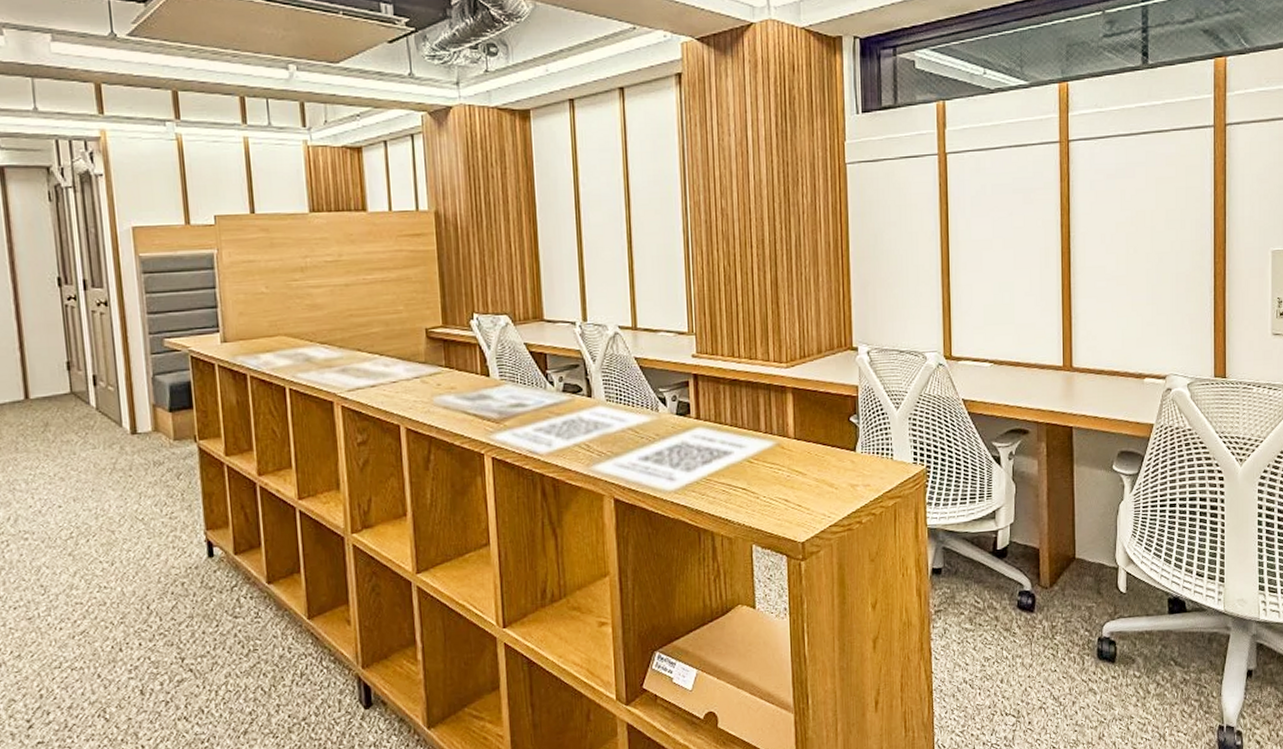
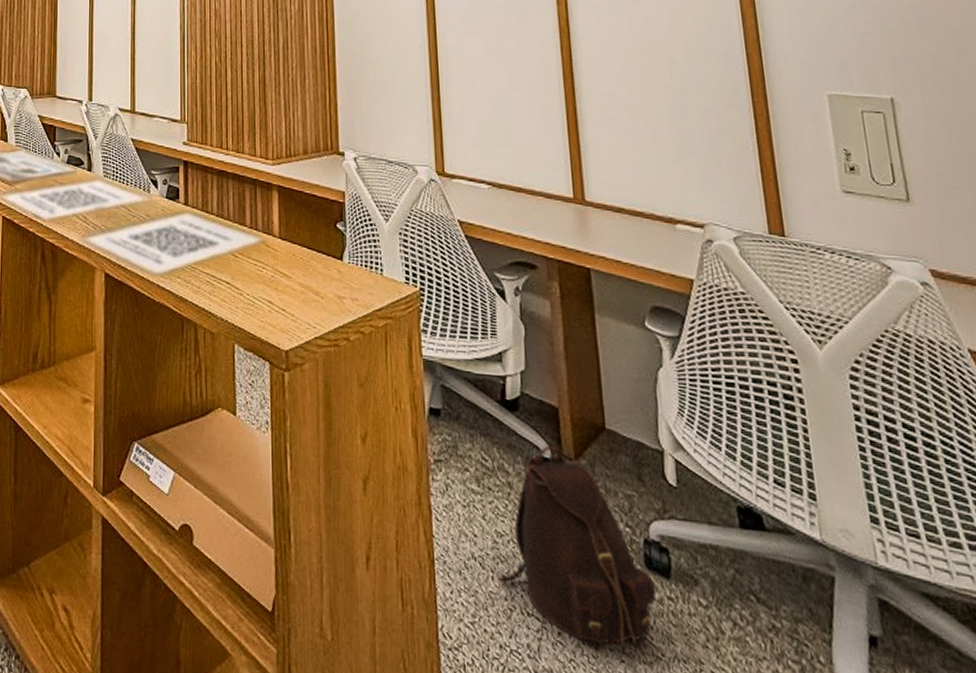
backpack: none [984,580,1104,724] -> present [498,446,657,645]

